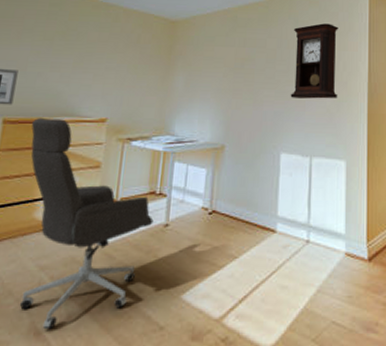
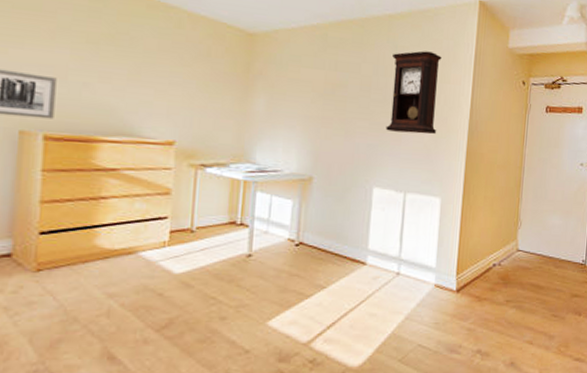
office chair: present [19,118,154,330] -> none [82,136,235,354]

